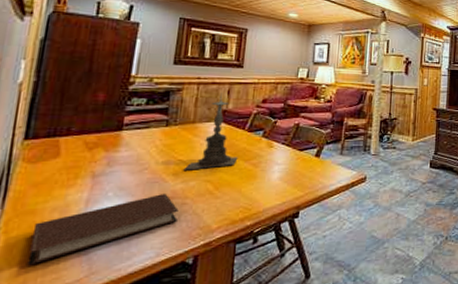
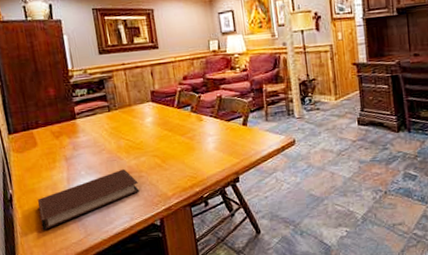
candle holder: present [183,93,238,170] -> none [133,75,175,148]

